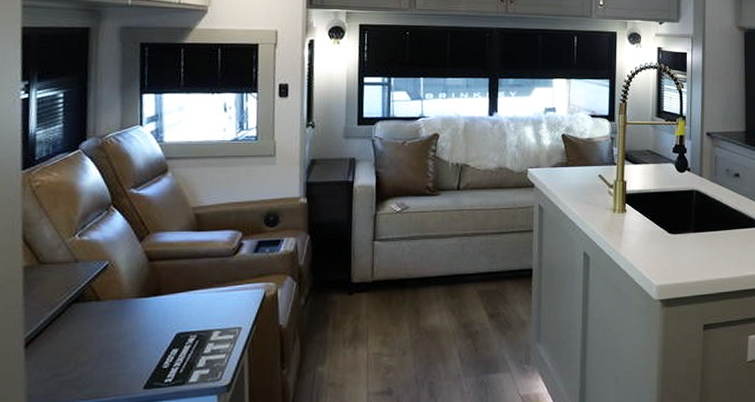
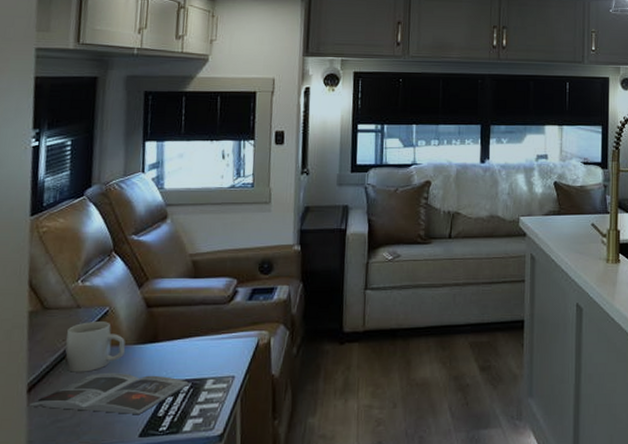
magazine: none [27,326,196,368] -> present [29,373,190,415]
mug: none [64,275,128,327] -> present [65,322,126,372]

